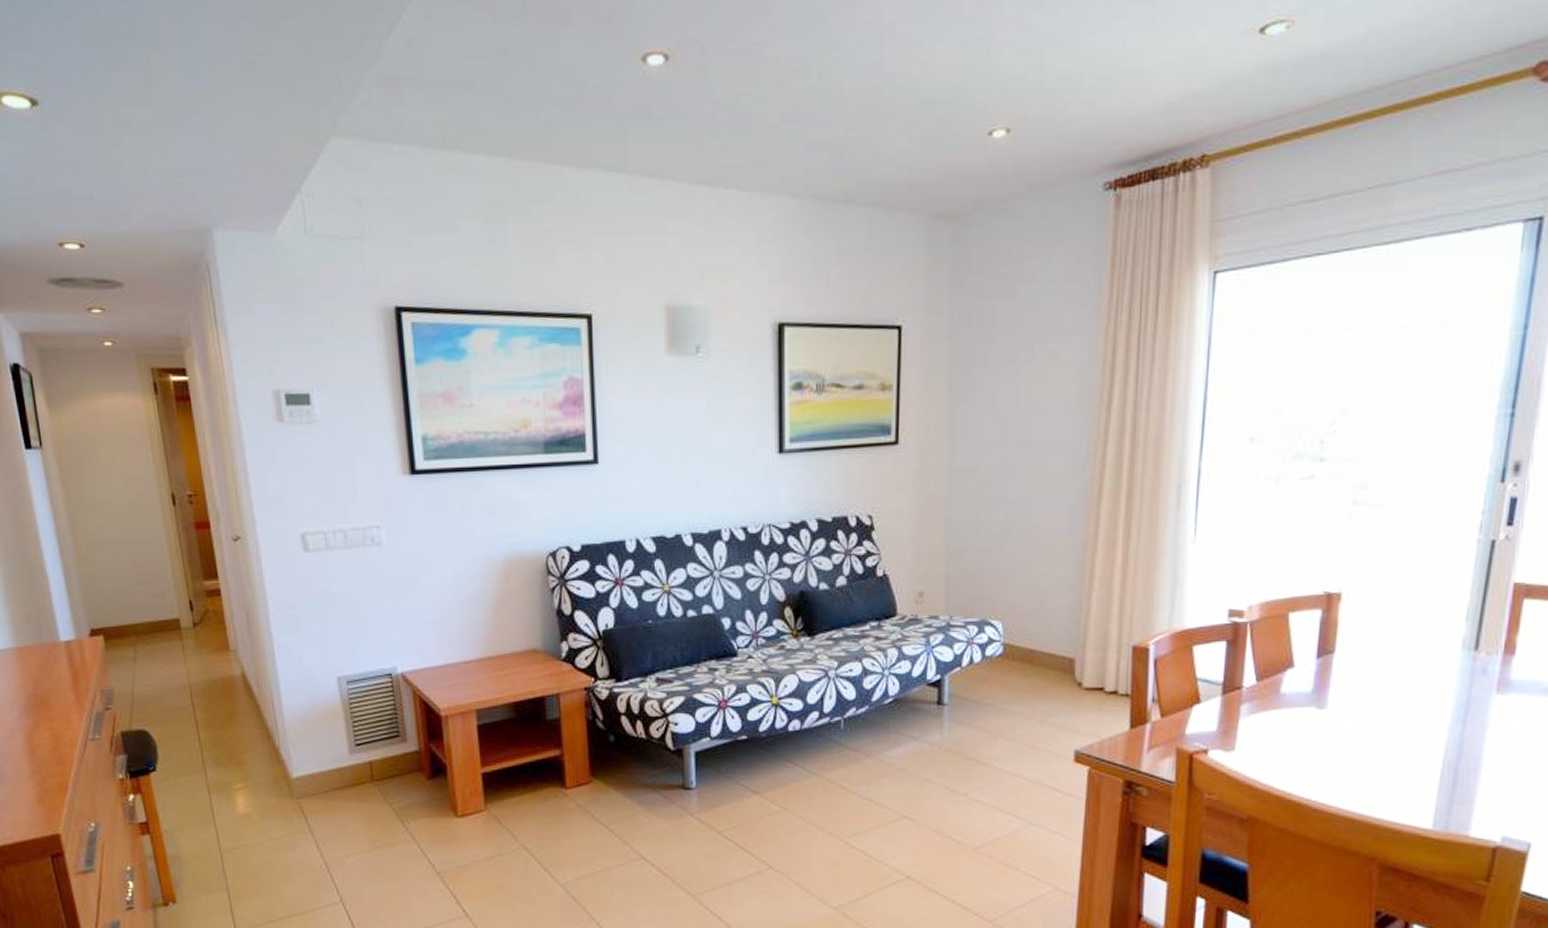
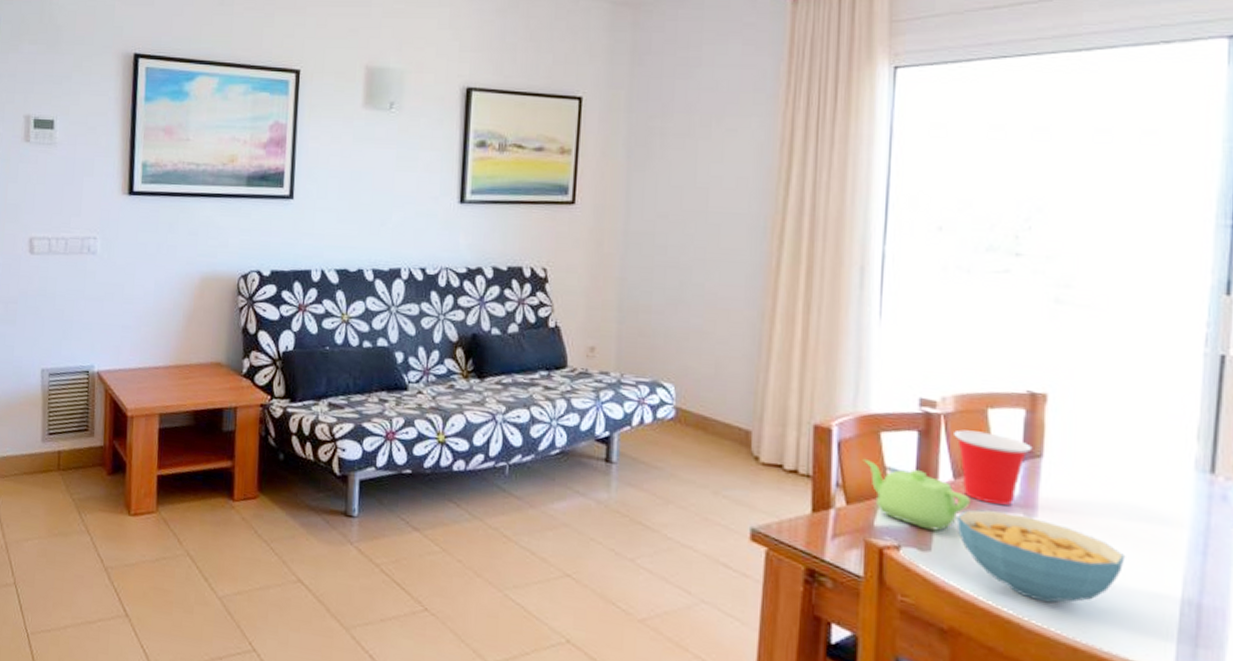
teapot: none [1177,674,1270,731] -> present [864,460,970,531]
cereal bowl: none [1257,707,1399,783] -> present [956,509,1126,603]
cup: none [1258,635,1326,702] -> present [954,430,1033,506]

